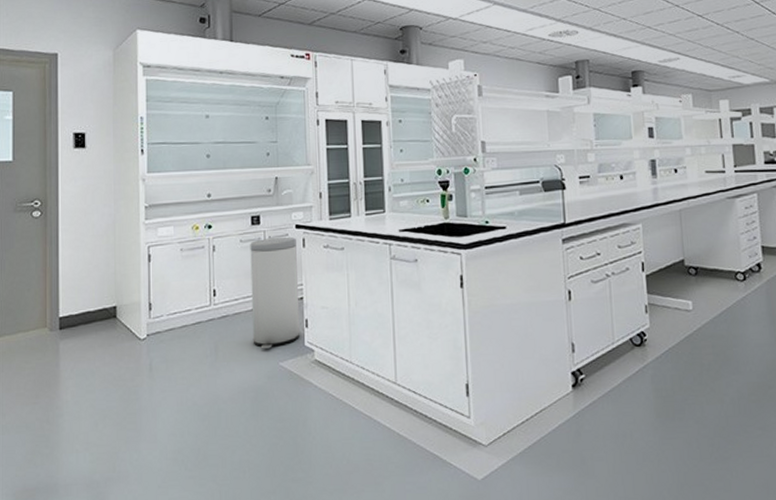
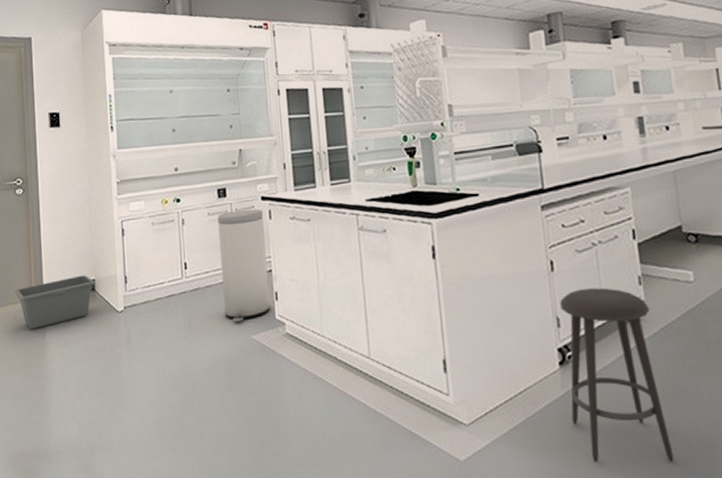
storage bin: none [27,302,117,359] -> present [15,275,96,330]
stool: none [575,316,669,478] -> present [560,288,674,463]

